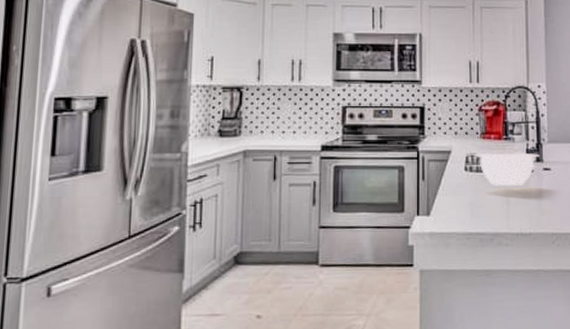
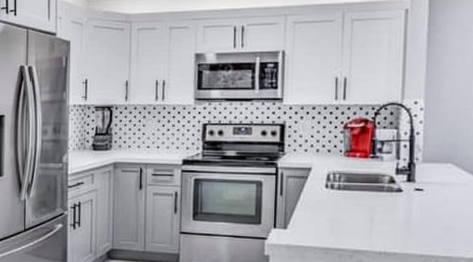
mixing bowl: present [474,152,539,186] -> none [336,171,411,205]

